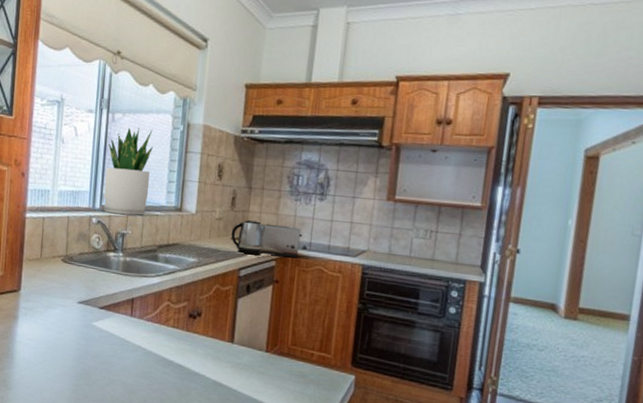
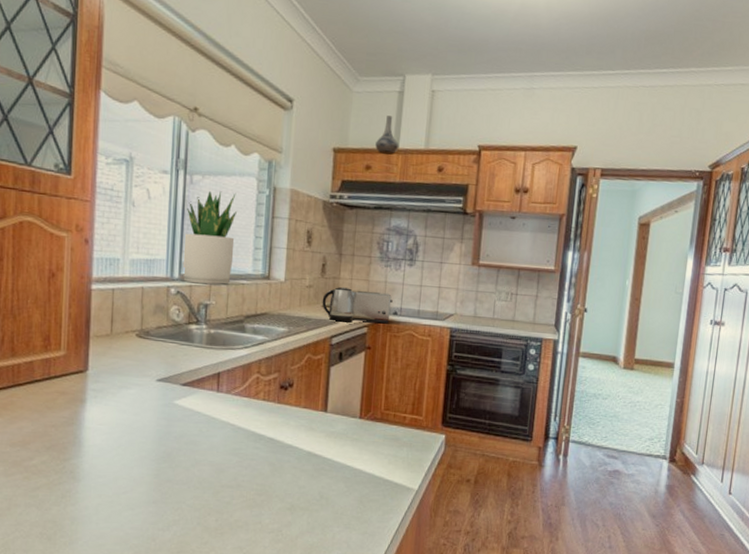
decorative vase: none [287,50,312,90] -> present [375,116,400,155]

